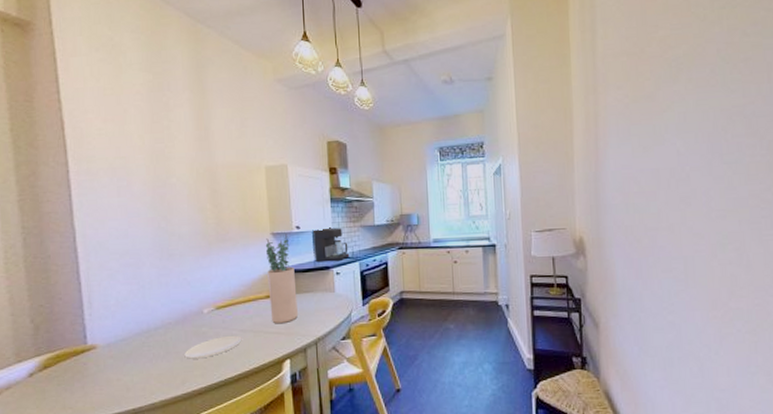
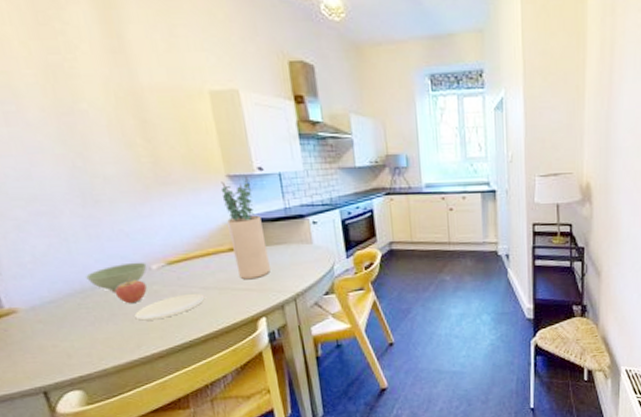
bowl: none [153,306,200,332] -> present [86,262,147,292]
fruit: none [172,320,197,344] -> present [114,277,147,304]
coffee maker: present [312,228,349,263] -> none [279,170,326,210]

